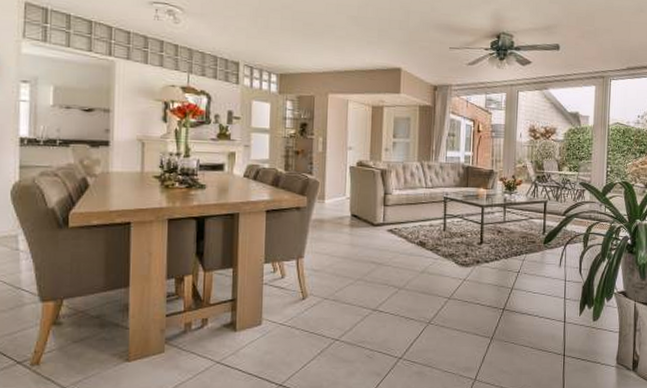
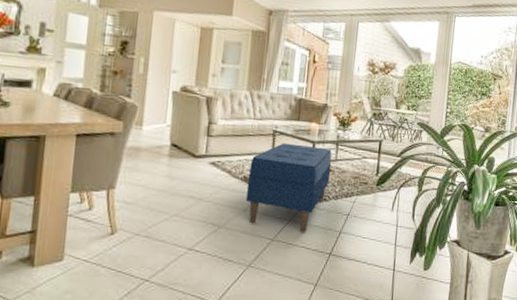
bench: none [422,208,500,291] -> present [245,143,332,233]

